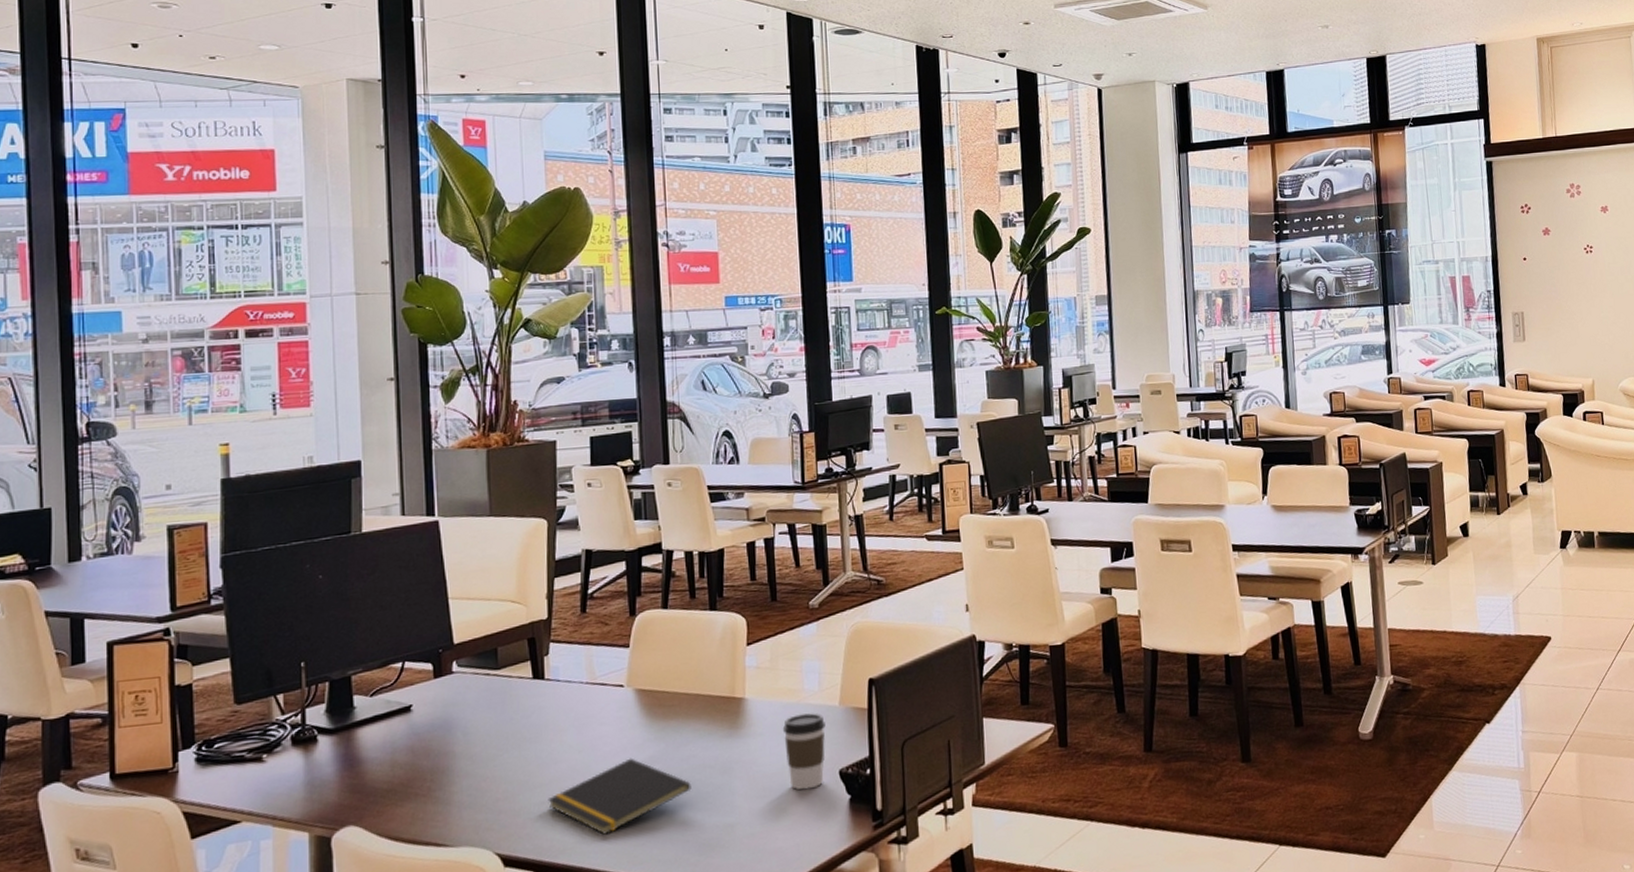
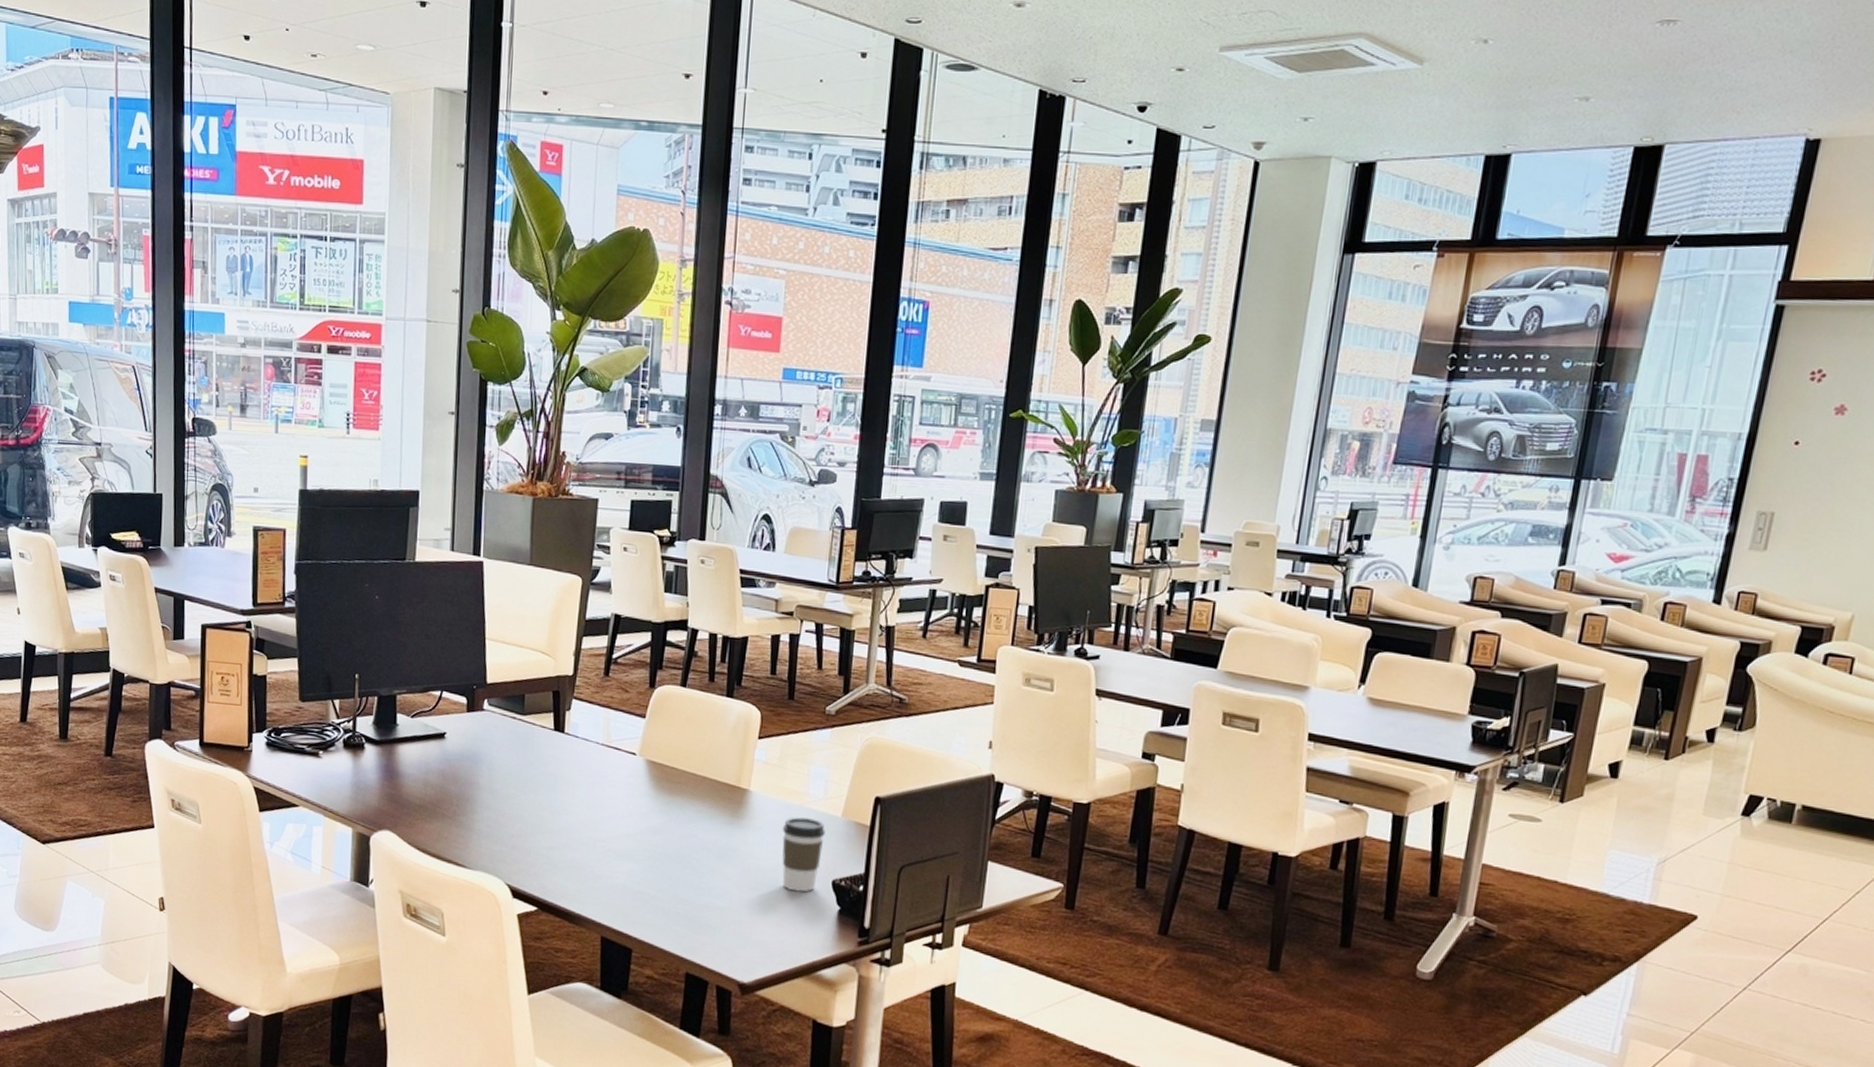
notepad: present [548,758,692,835] -> none [556,824,688,890]

